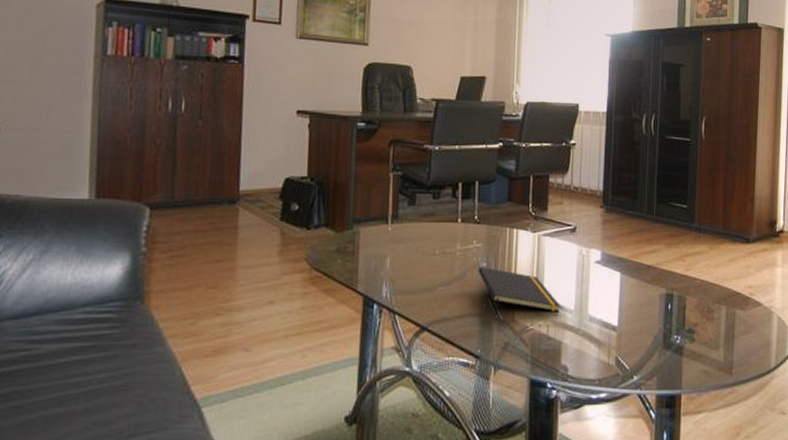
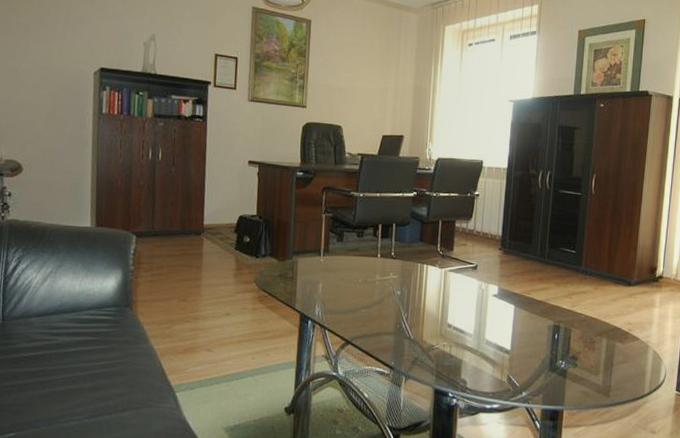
notepad: present [478,266,560,316] -> none [393,294,462,336]

